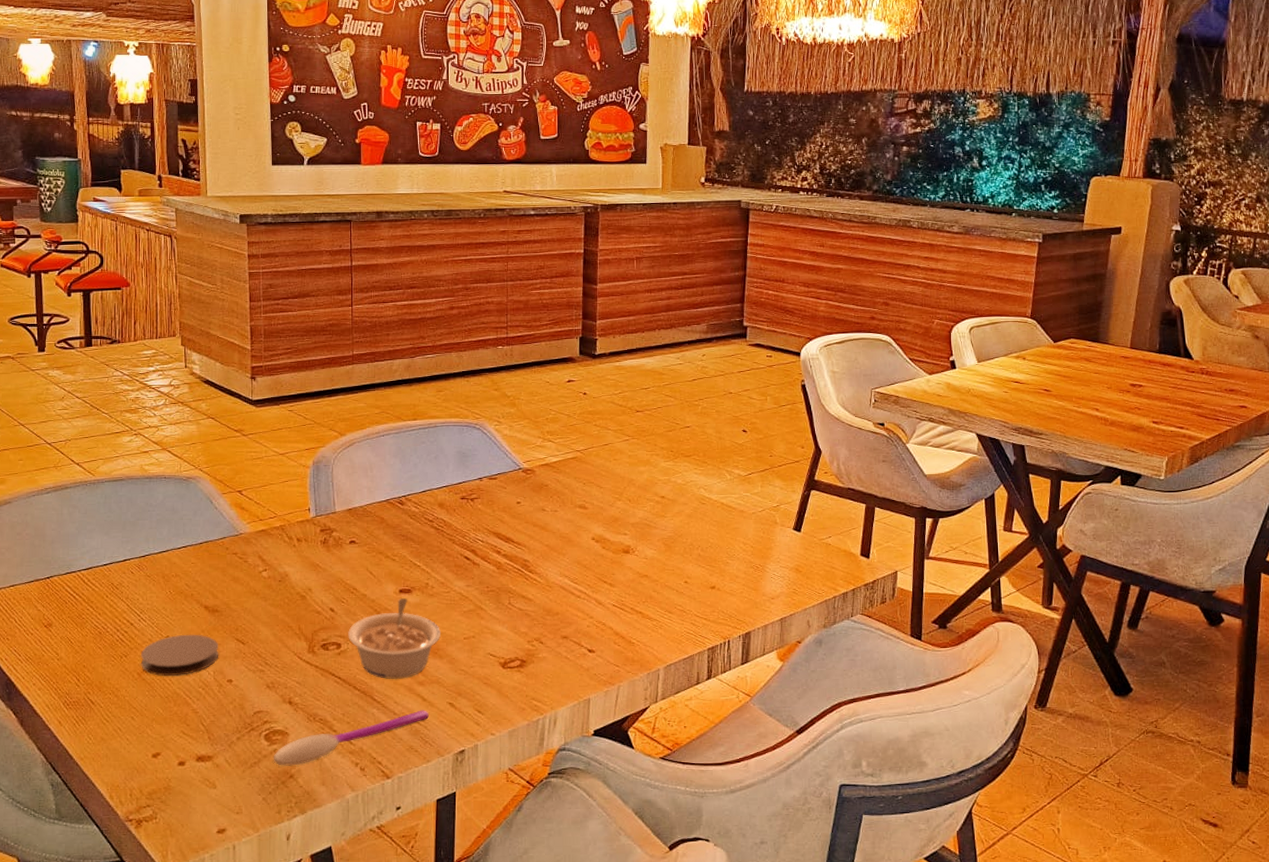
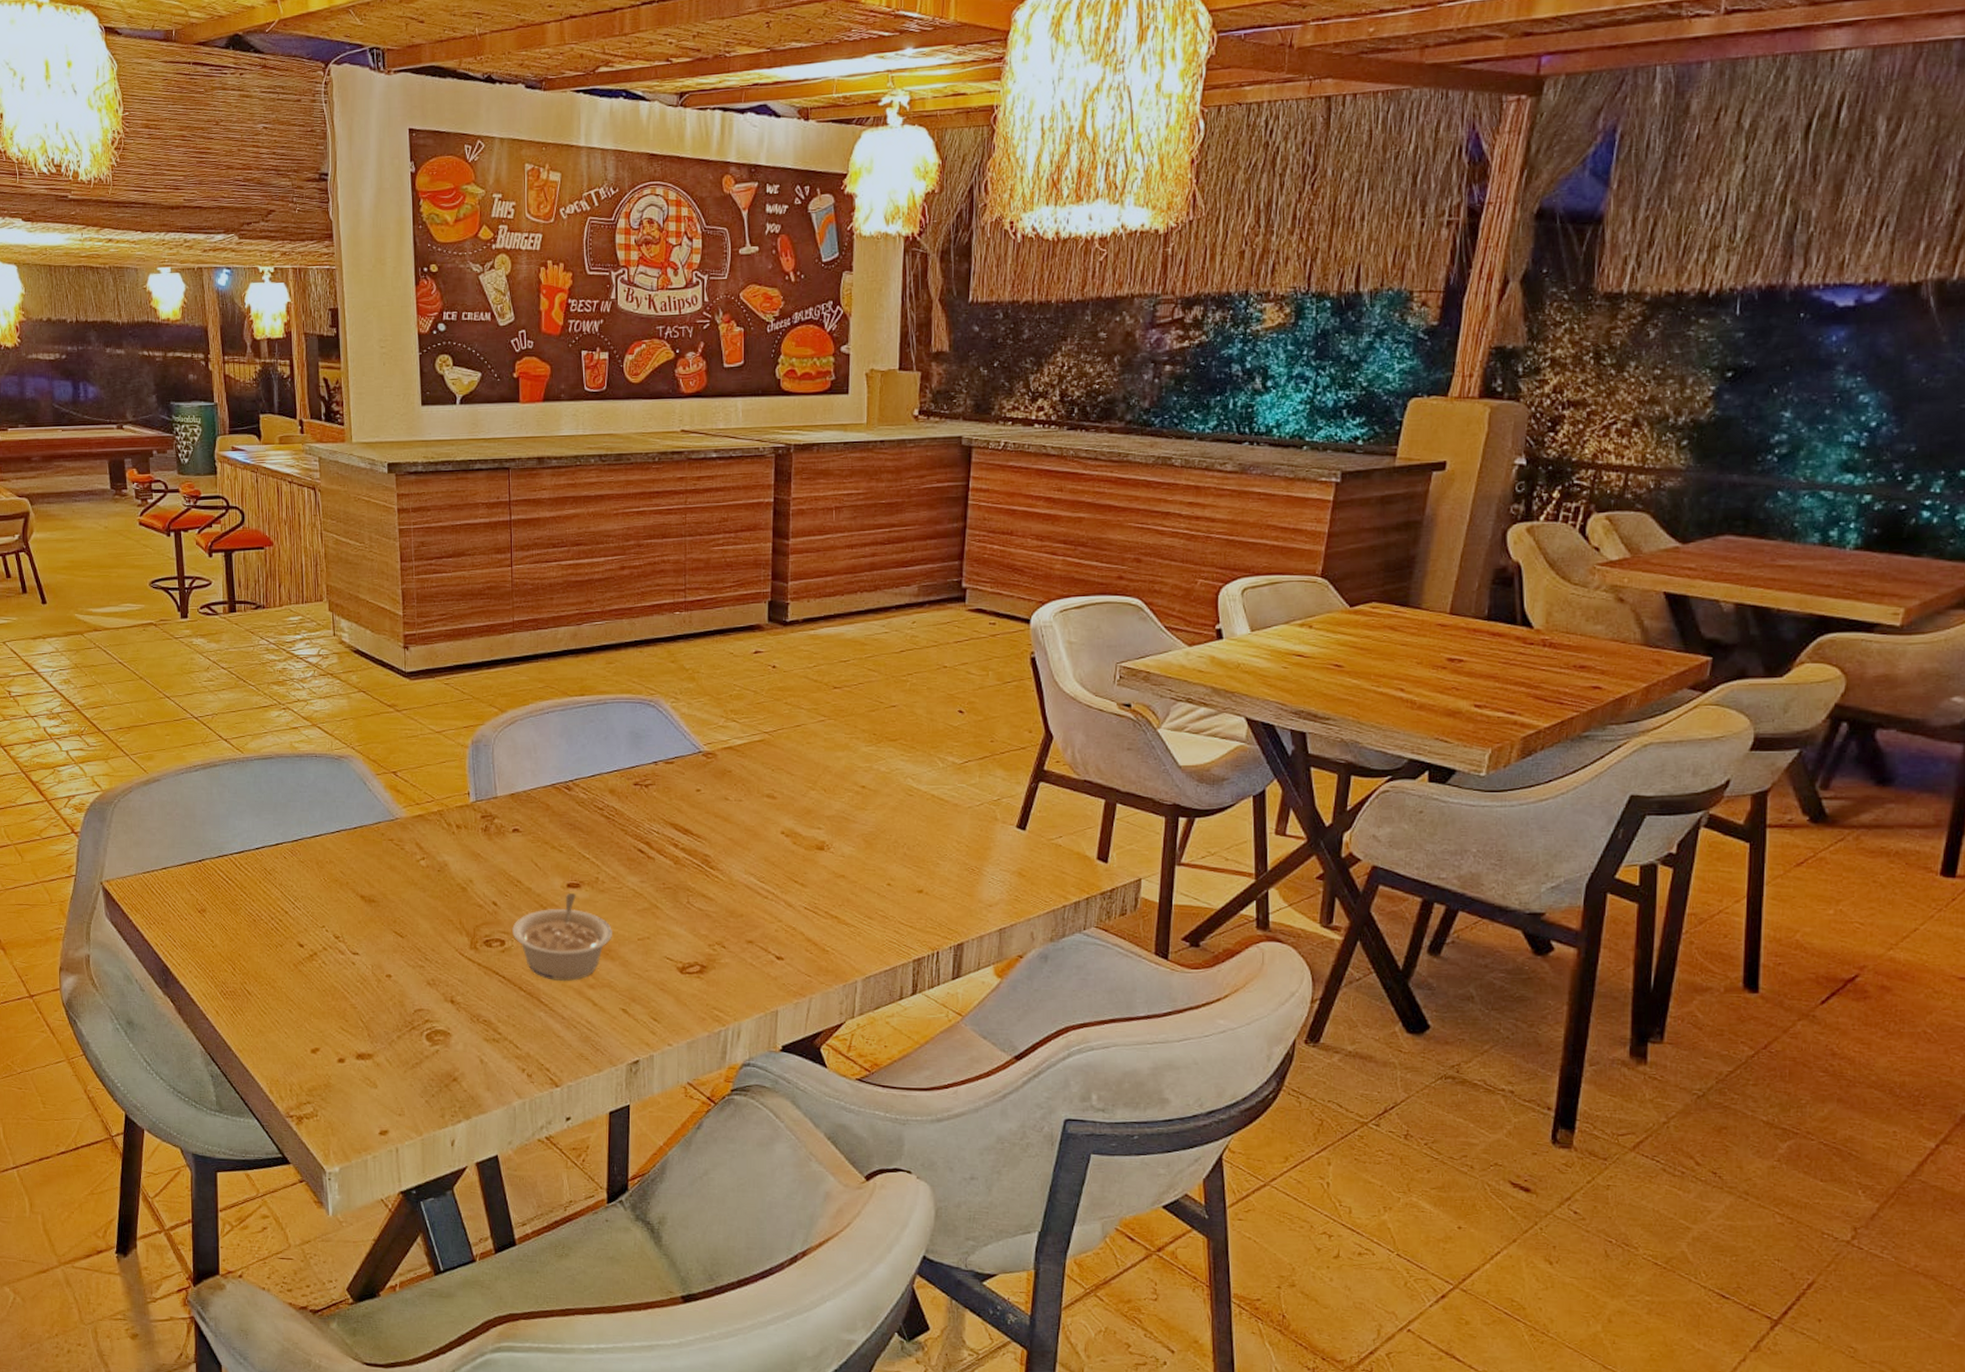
coaster: present [141,634,218,676] -> none [297,925,376,968]
spoon: present [273,710,429,766] -> none [435,1015,600,1068]

